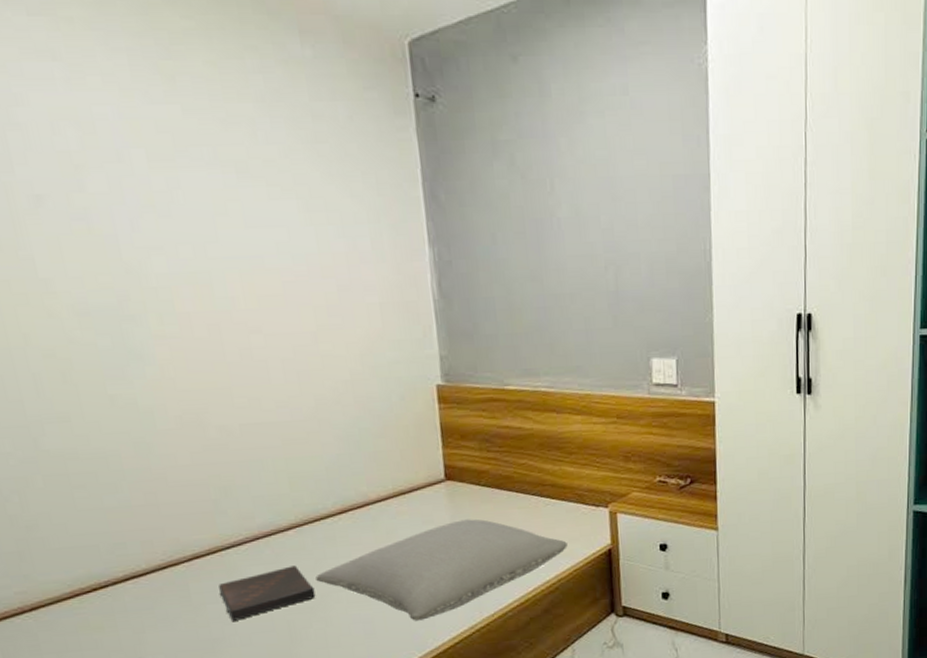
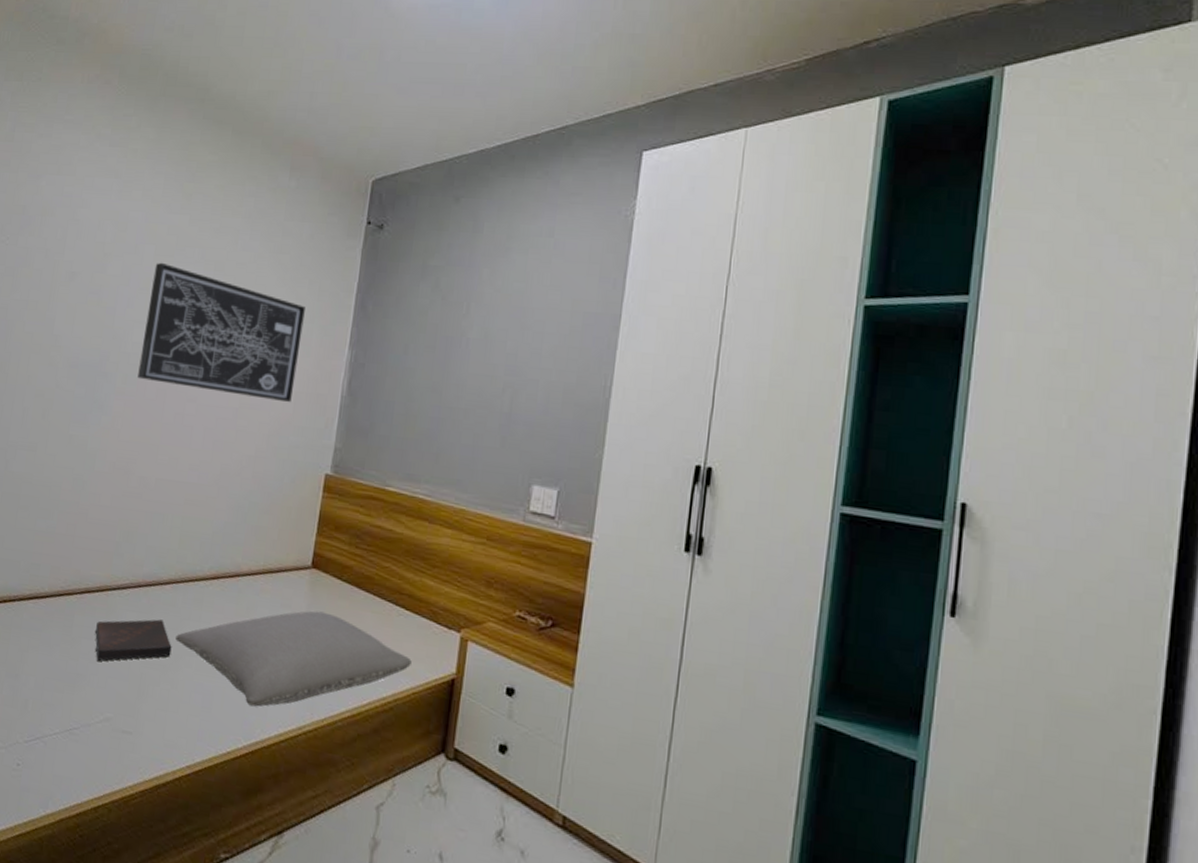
wall art: none [153,169,377,317] -> present [137,262,305,402]

